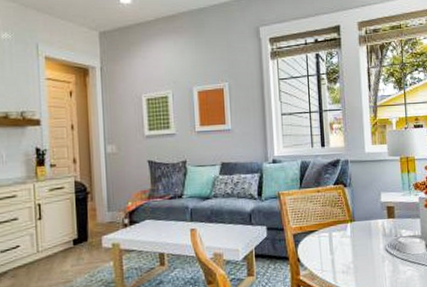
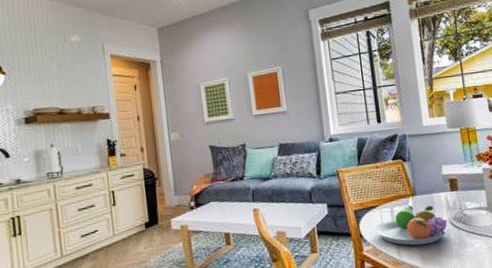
fruit bowl: none [311,231,383,271] -> present [373,205,448,246]

